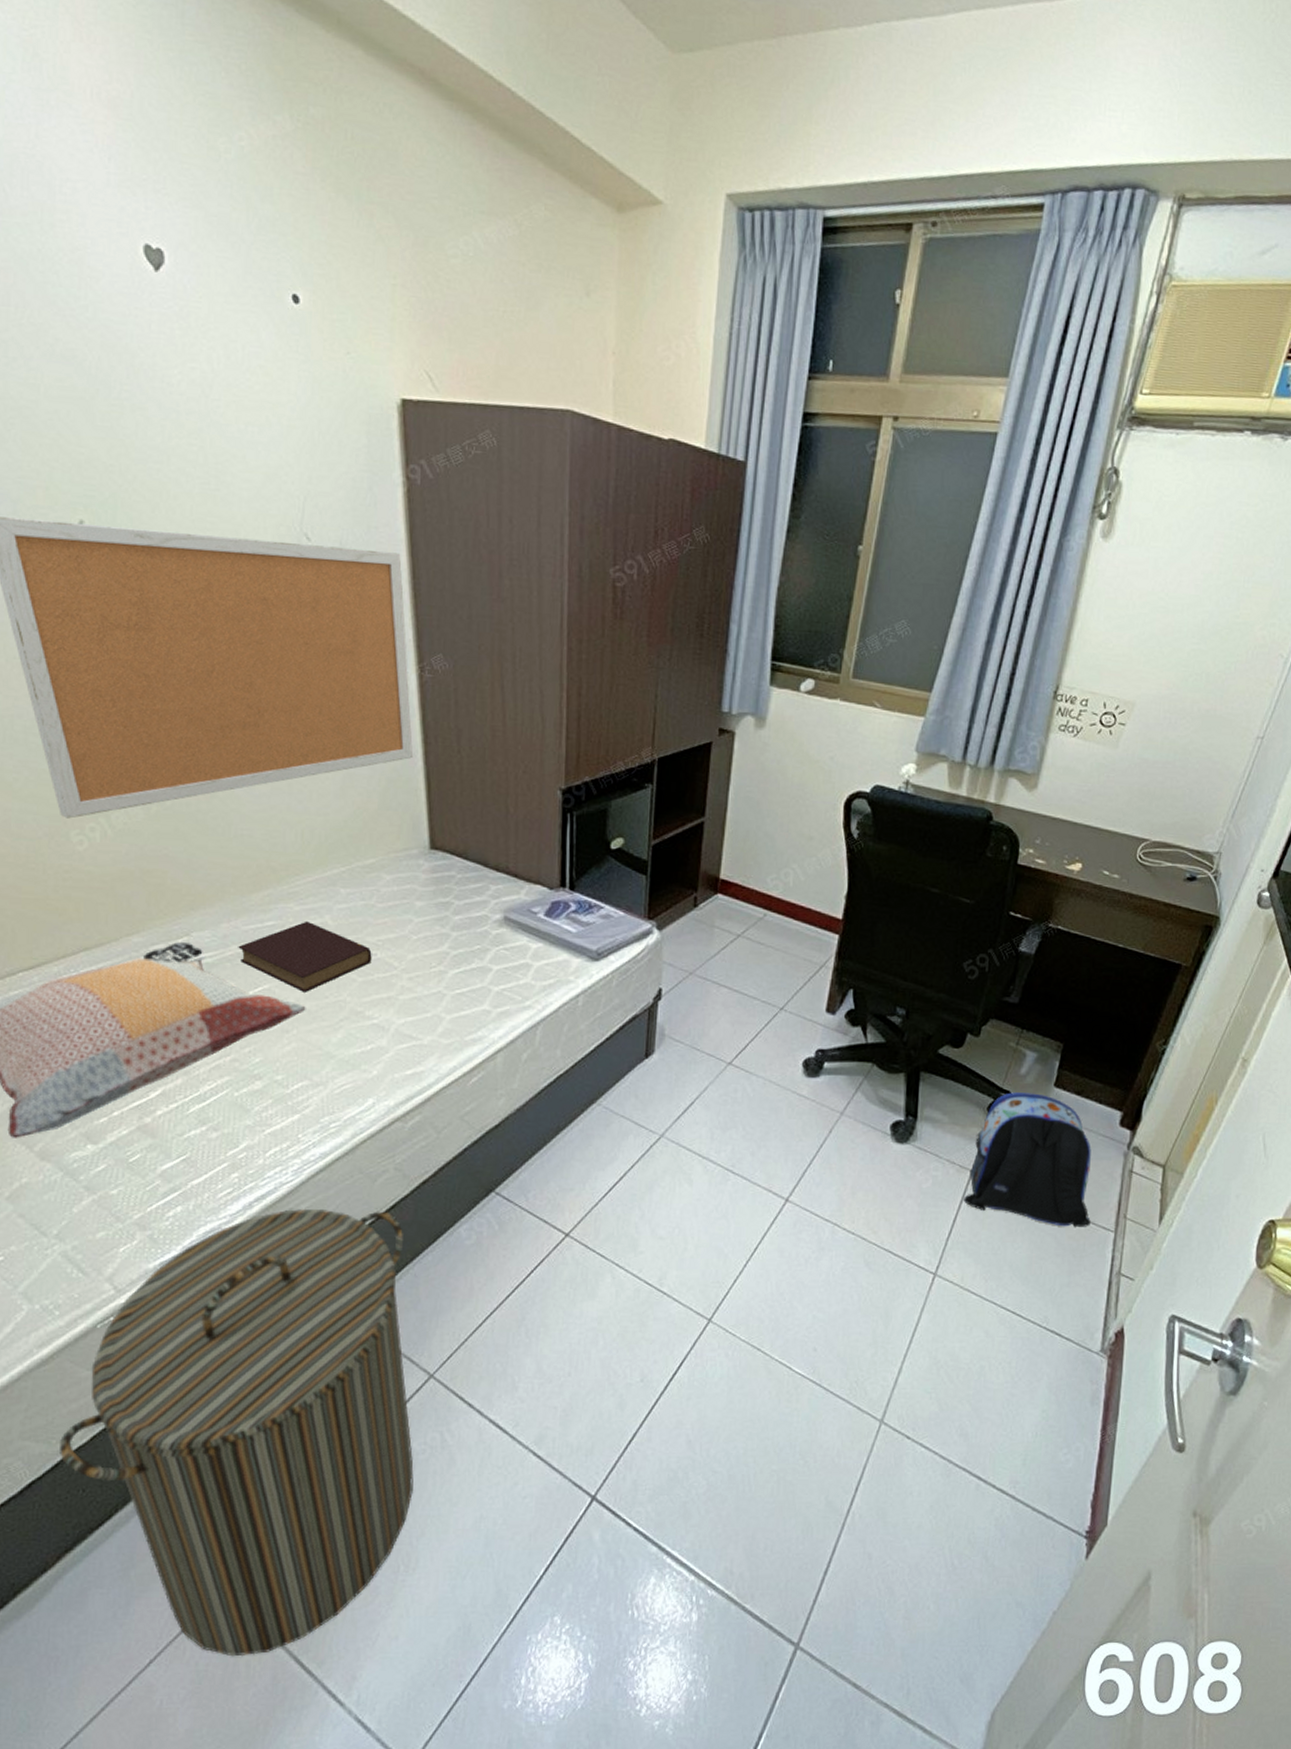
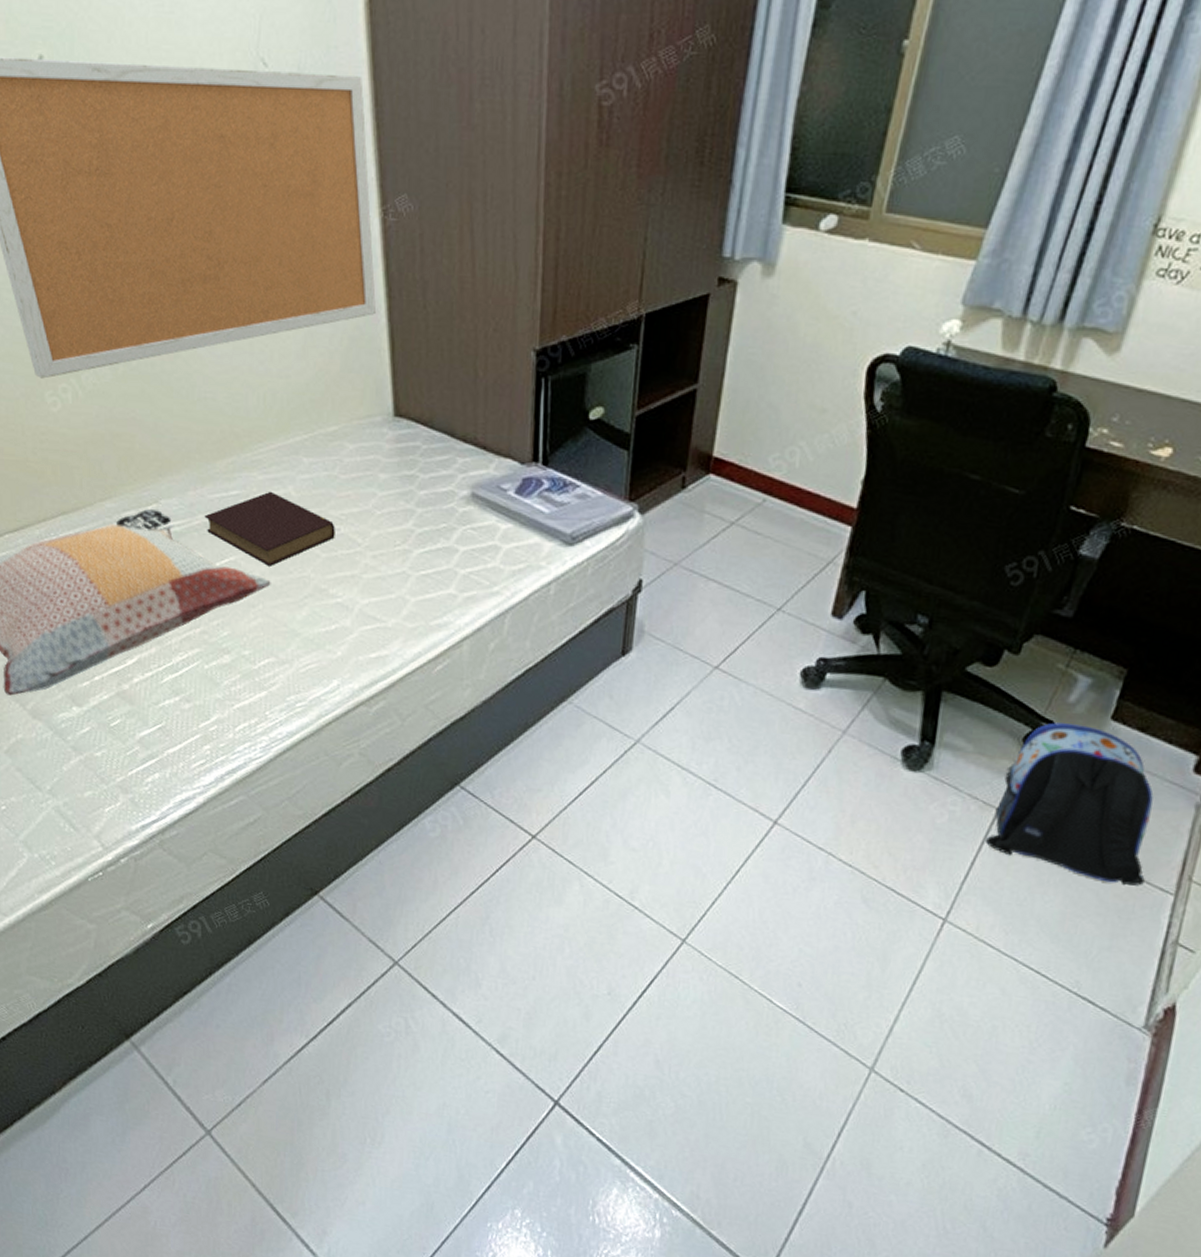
laundry hamper: present [60,1208,414,1657] -> none [61,785,379,1197]

